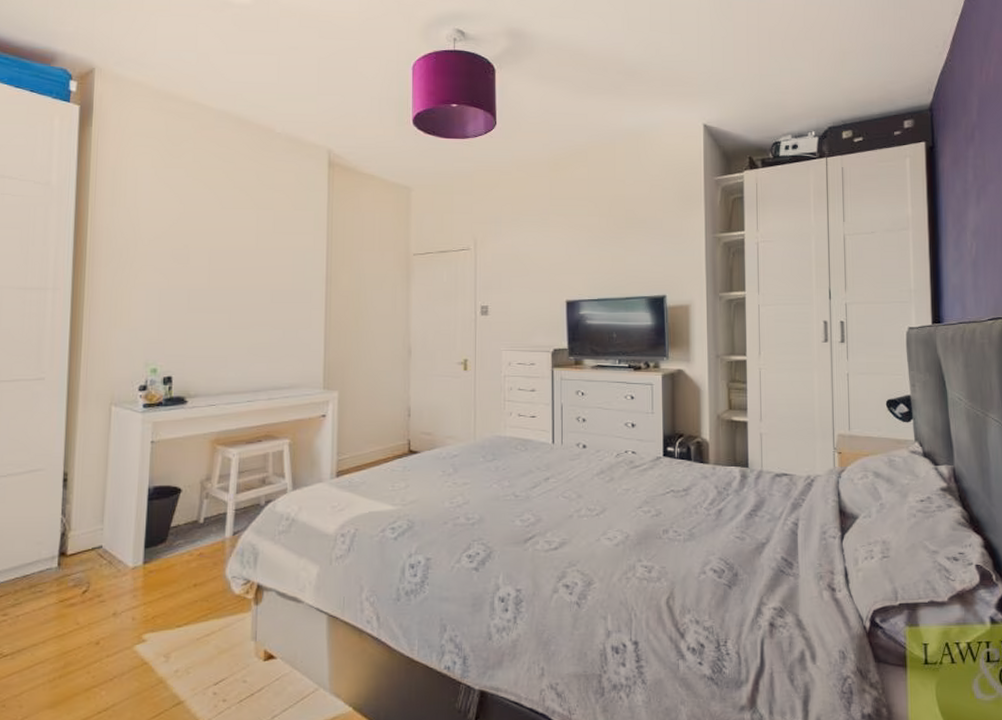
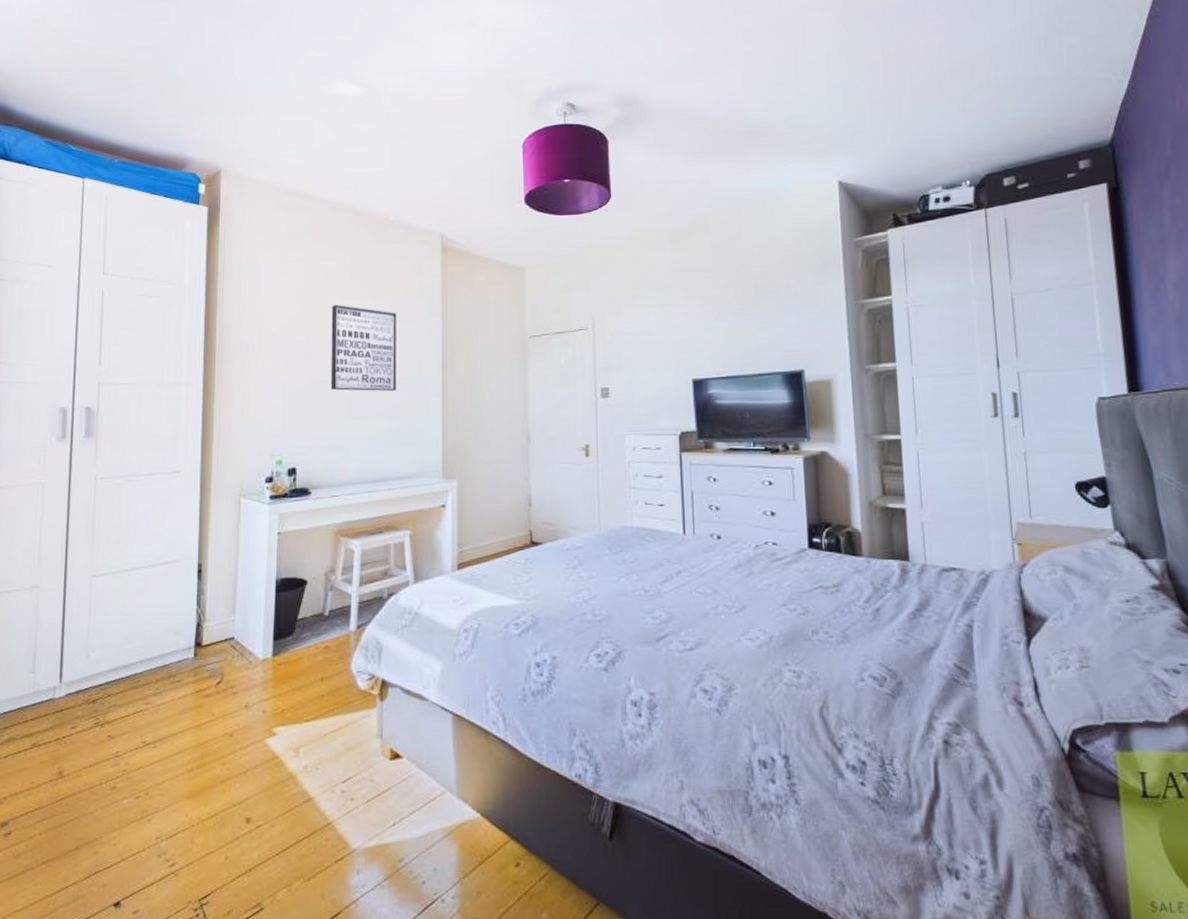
wall art: none [210,214,281,302] -> present [330,305,396,391]

